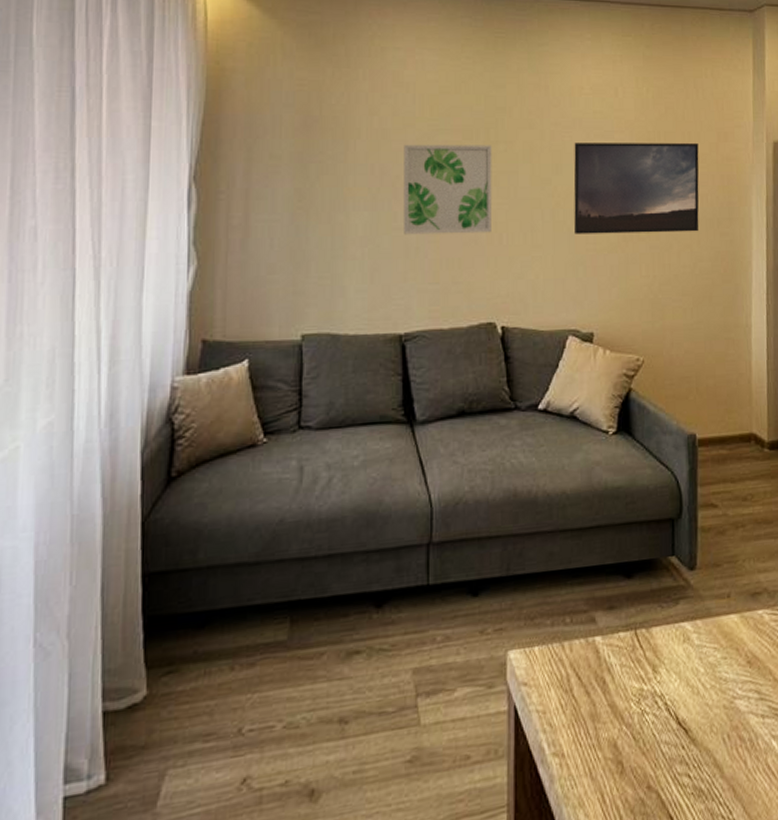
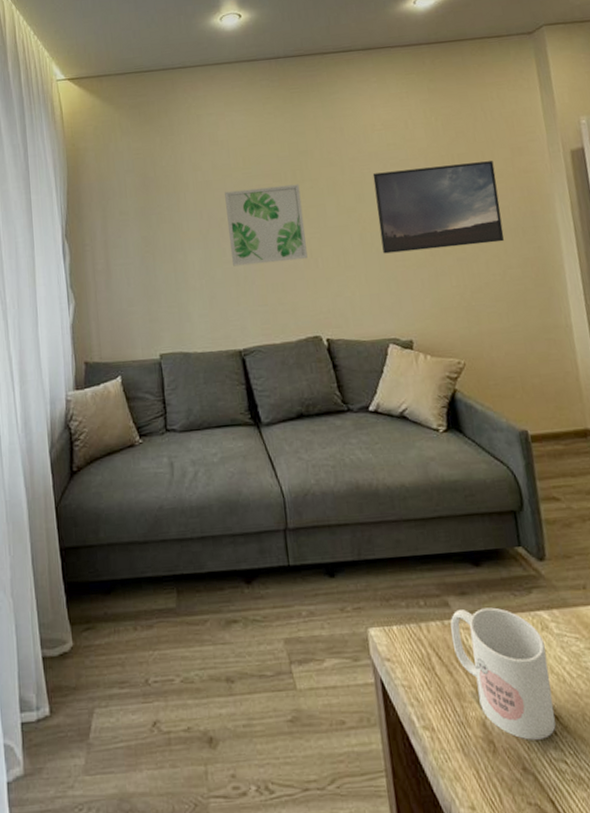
mug: none [593,621,685,757] -> present [450,607,556,740]

